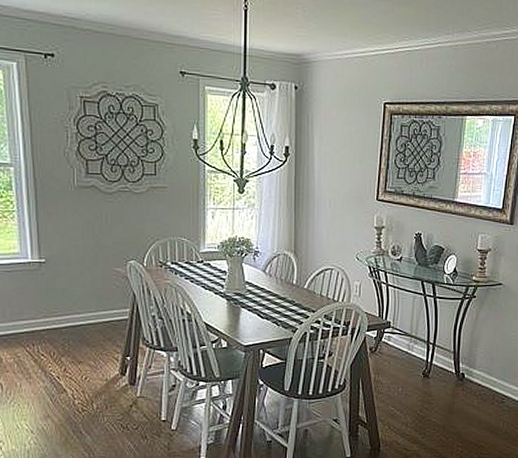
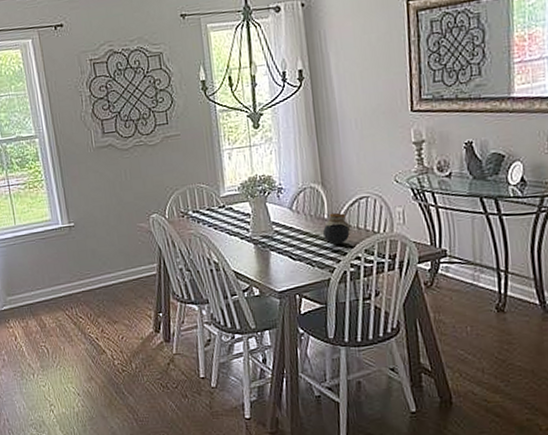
jar: none [291,279,315,308] -> present [323,212,351,245]

